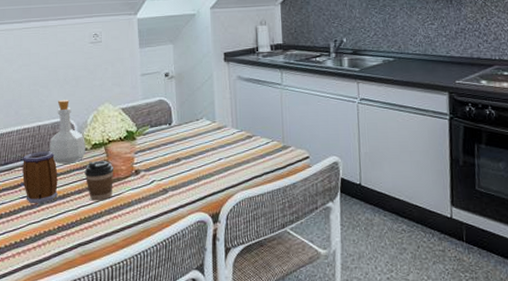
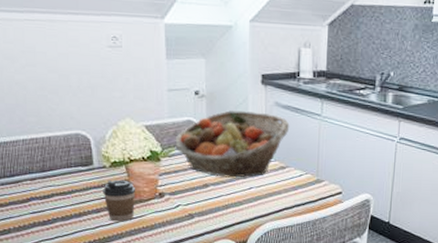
mug: present [22,151,58,204] -> none [31,165,73,221]
bottle: present [49,99,85,164] -> none [62,109,104,181]
fruit basket: none [148,86,253,151] -> present [175,110,290,178]

